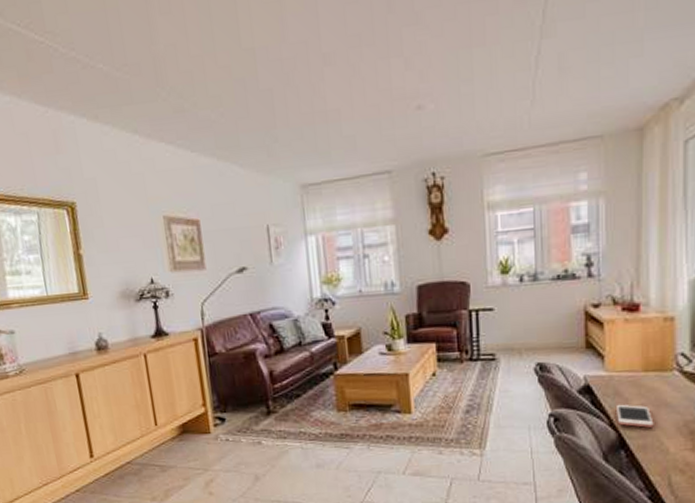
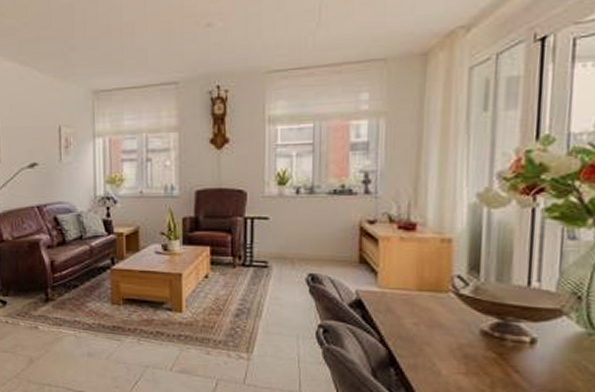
cell phone: present [617,404,654,428] -> none [388,321,426,347]

